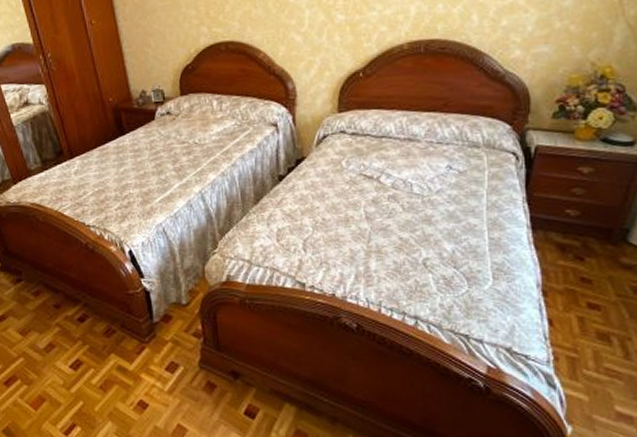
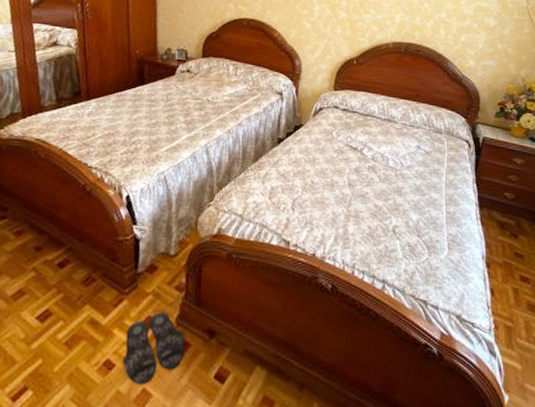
slippers: none [153,357,212,422] -> present [122,312,185,386]

